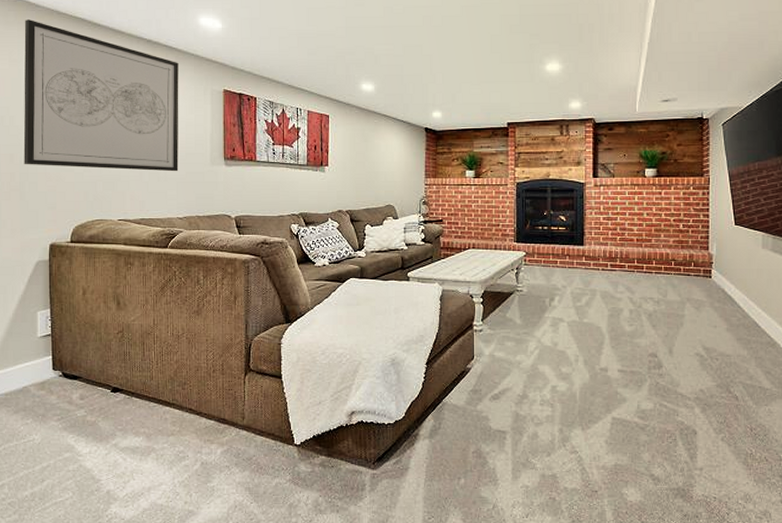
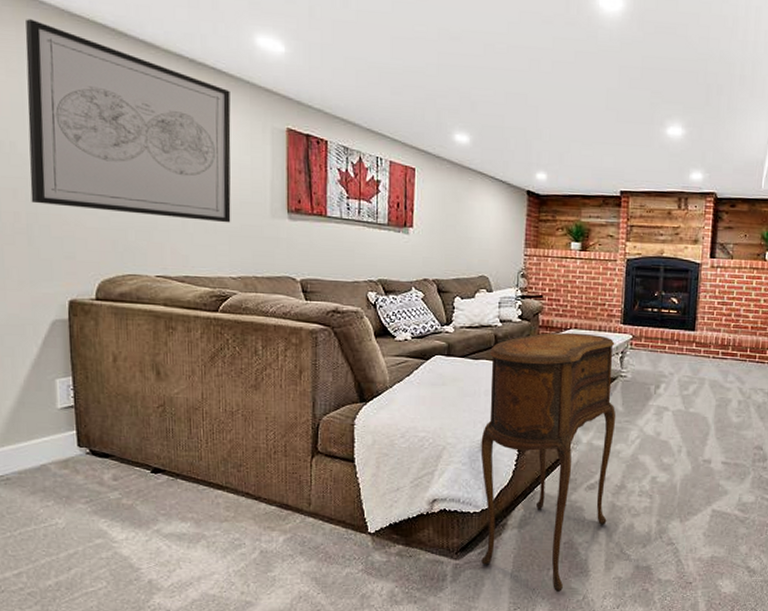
side table: none [392,252,515,502] -> present [480,332,616,593]

